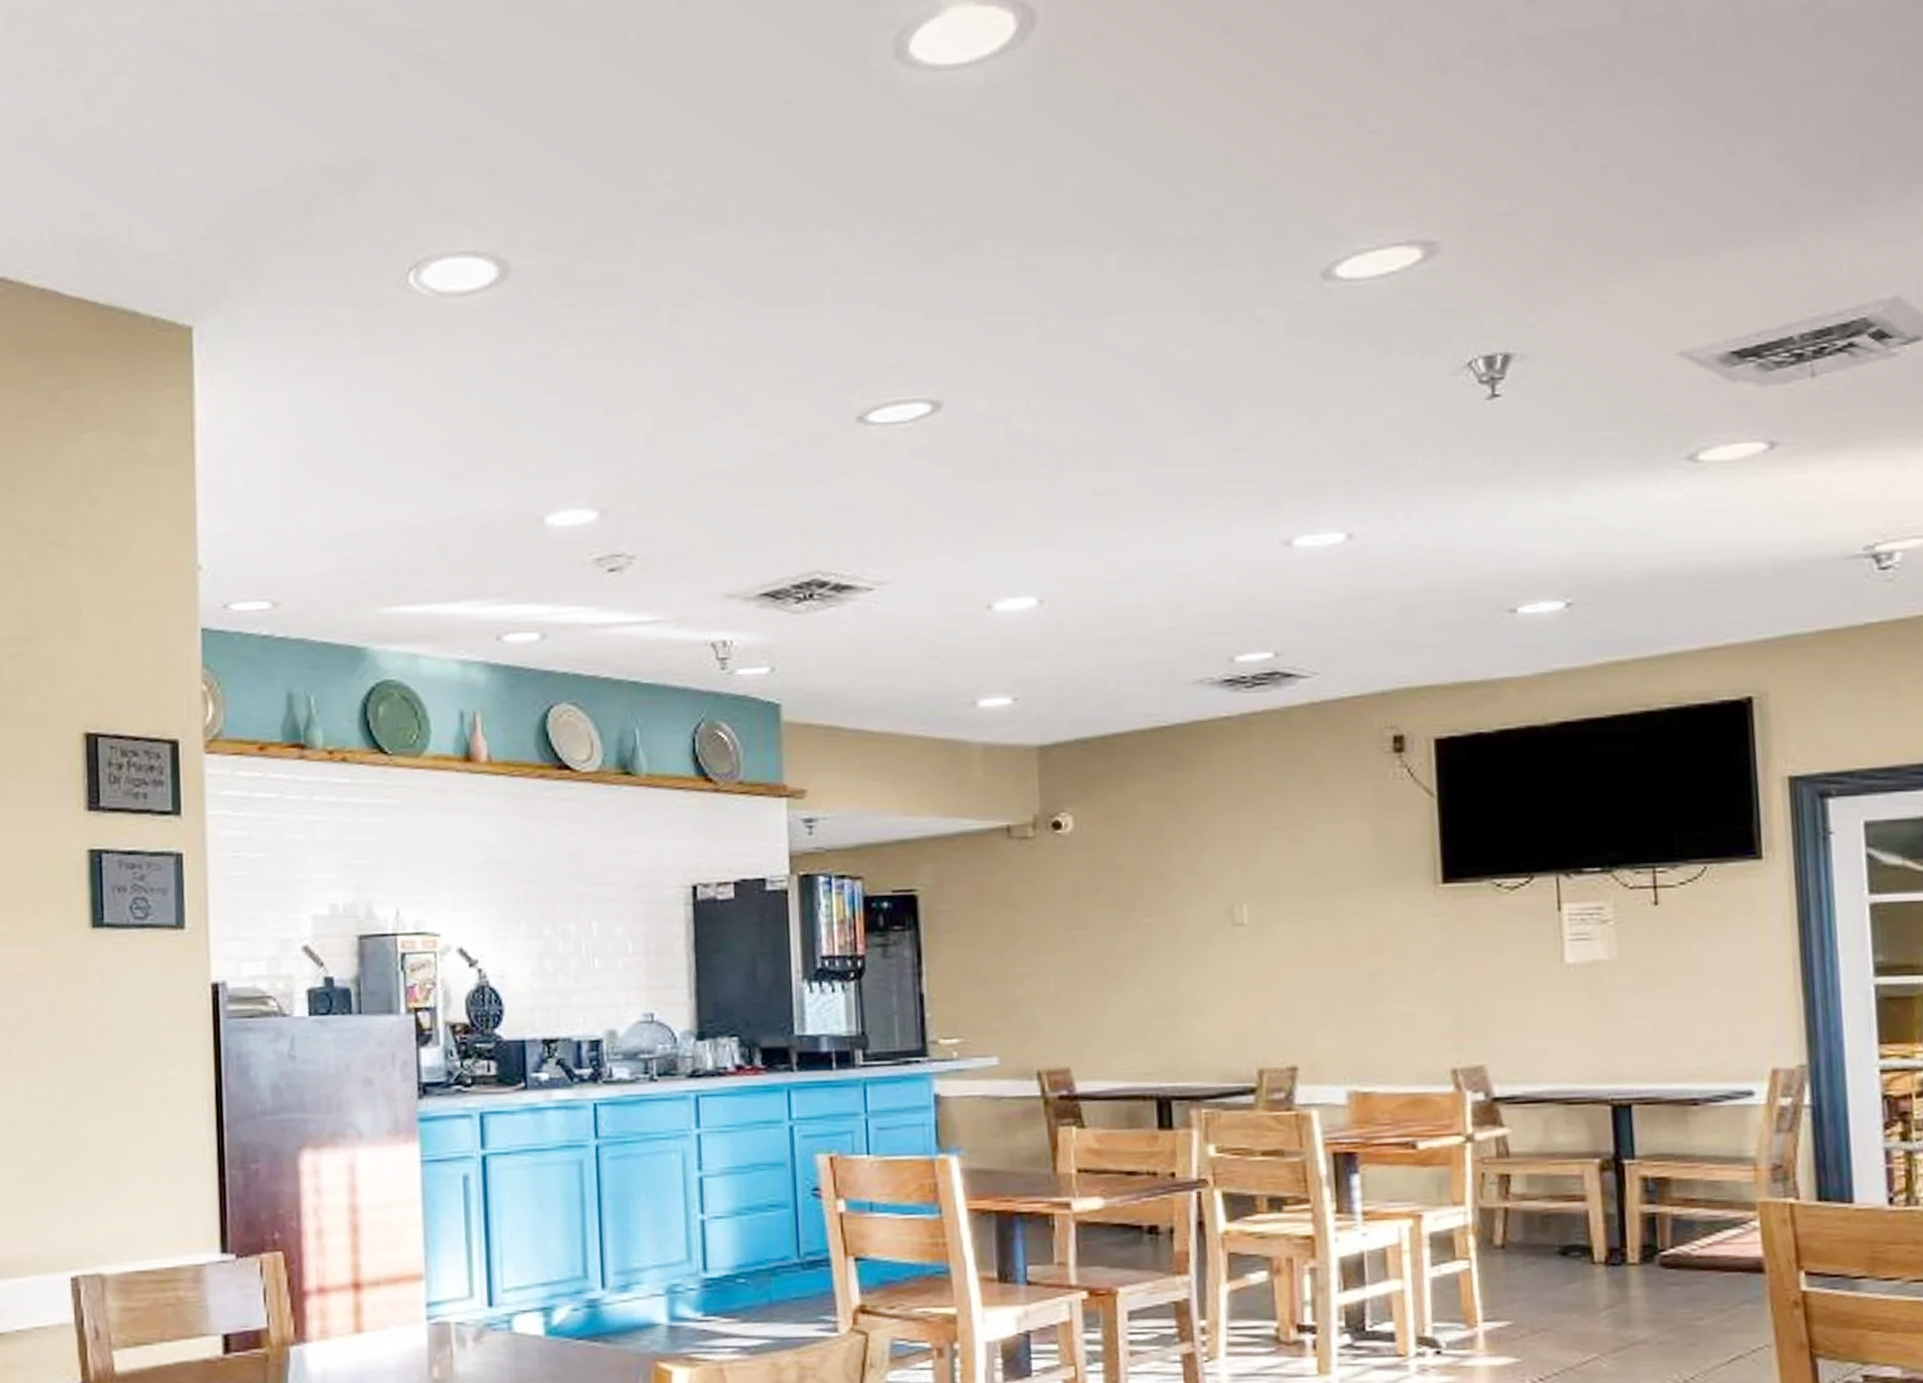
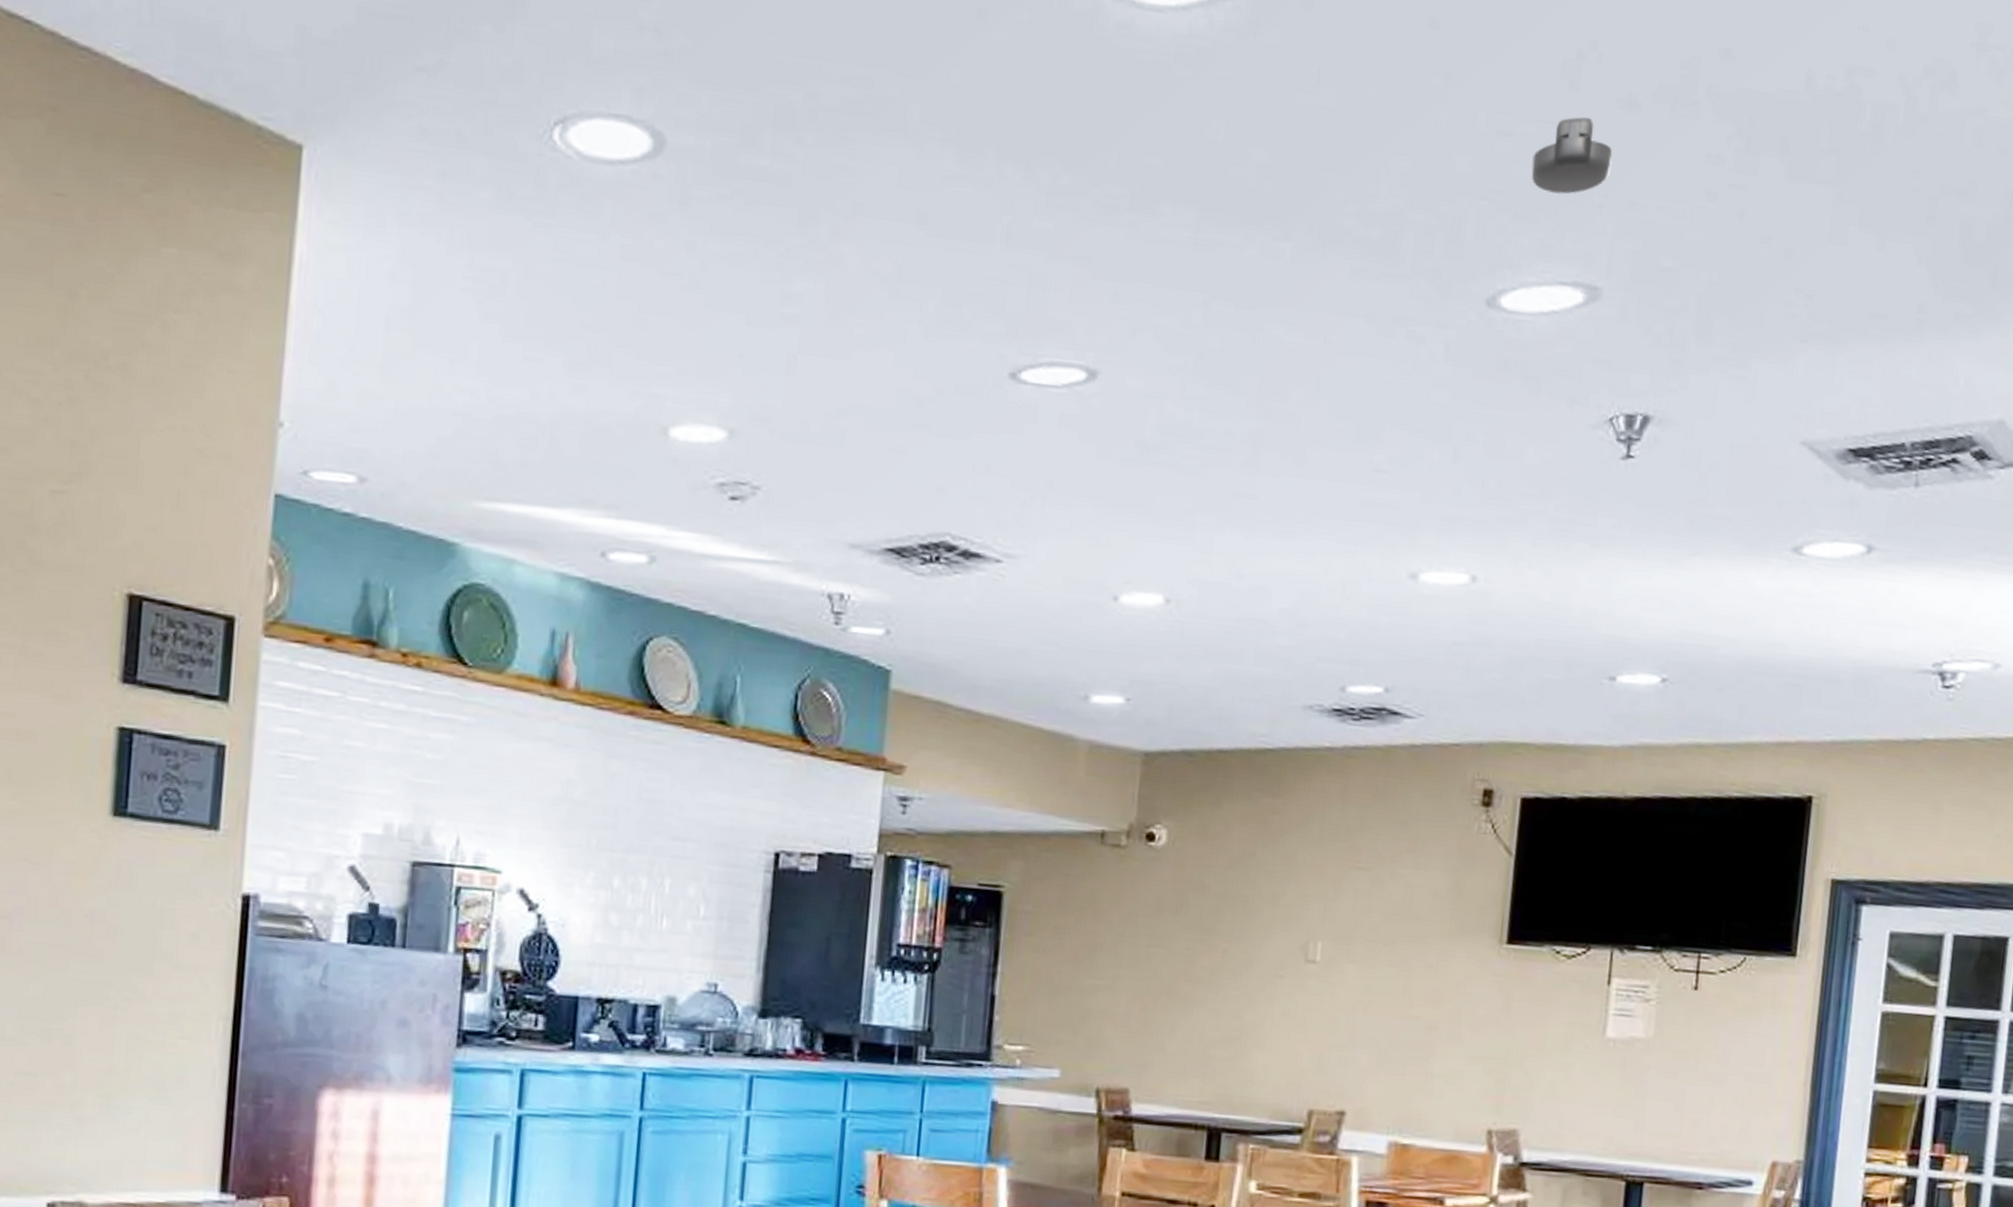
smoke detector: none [1347,86,1430,163] -> present [1531,117,1613,194]

